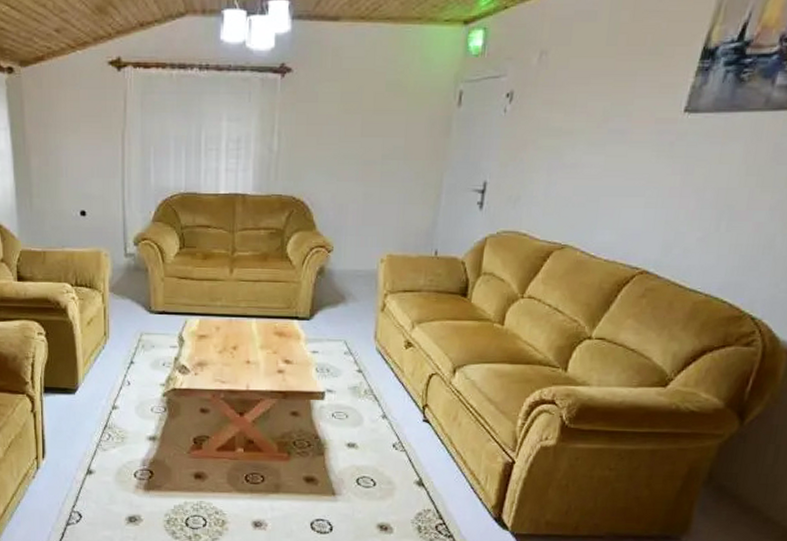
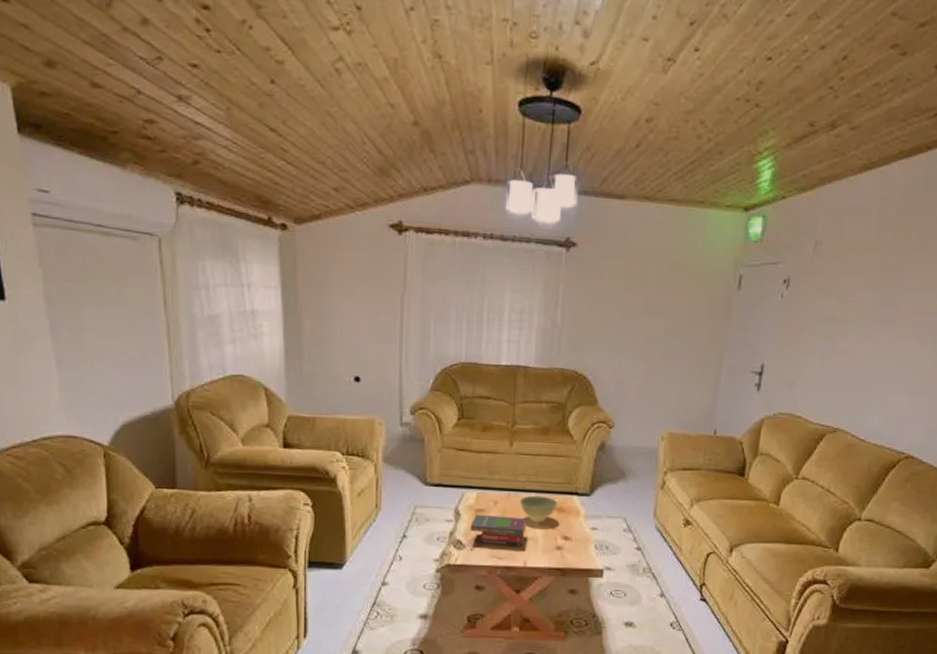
books: none [194,339,248,372] -> present [470,514,526,548]
bowl: none [241,320,279,347] -> present [520,495,558,523]

